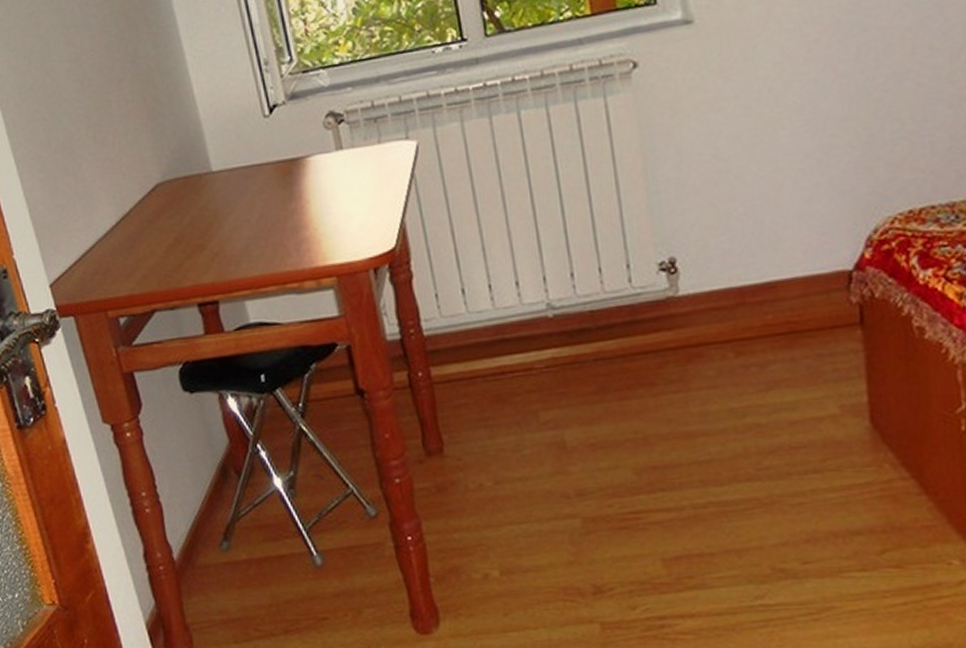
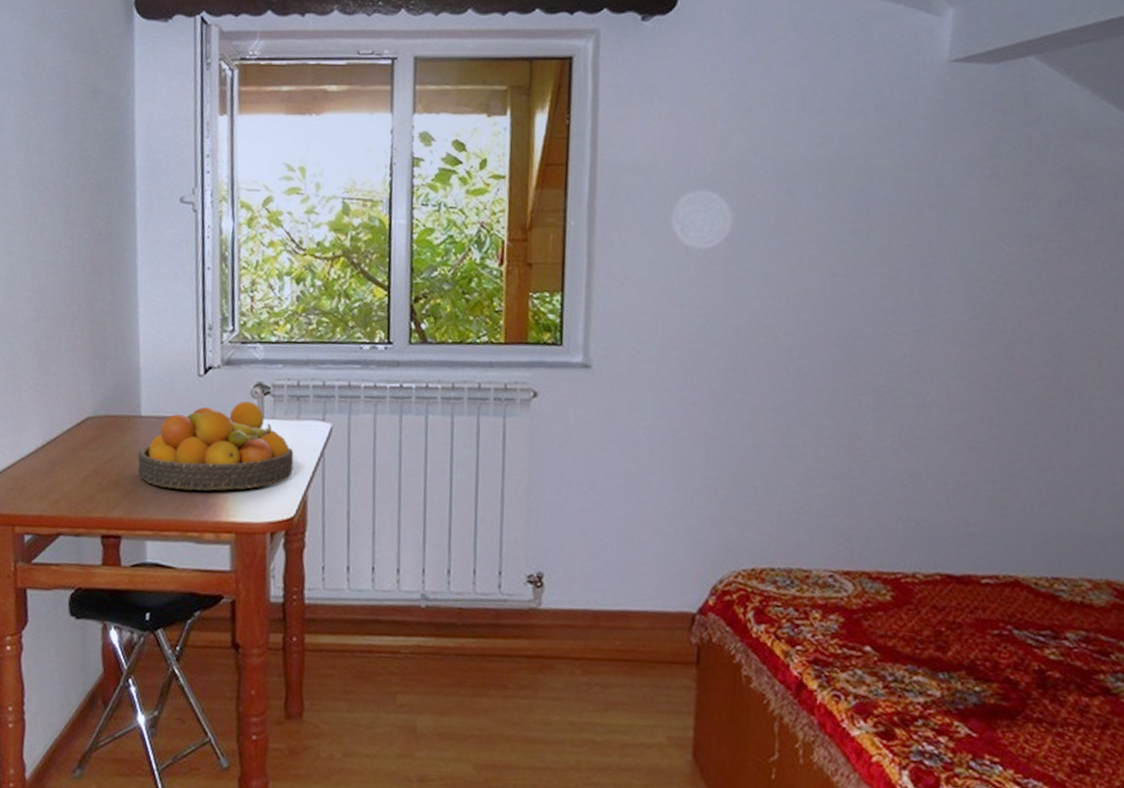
fruit bowl: none [217,133,385,243] -> present [138,401,294,491]

